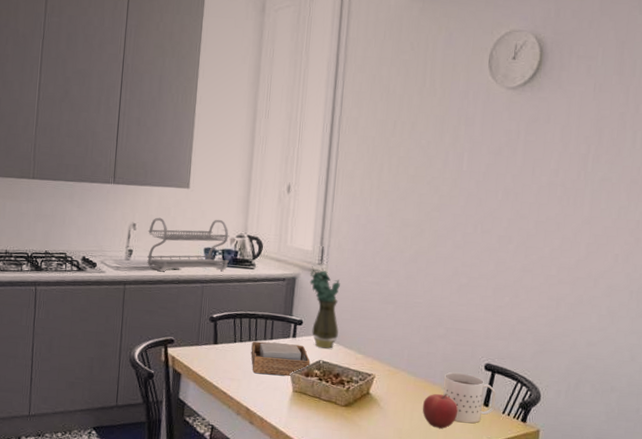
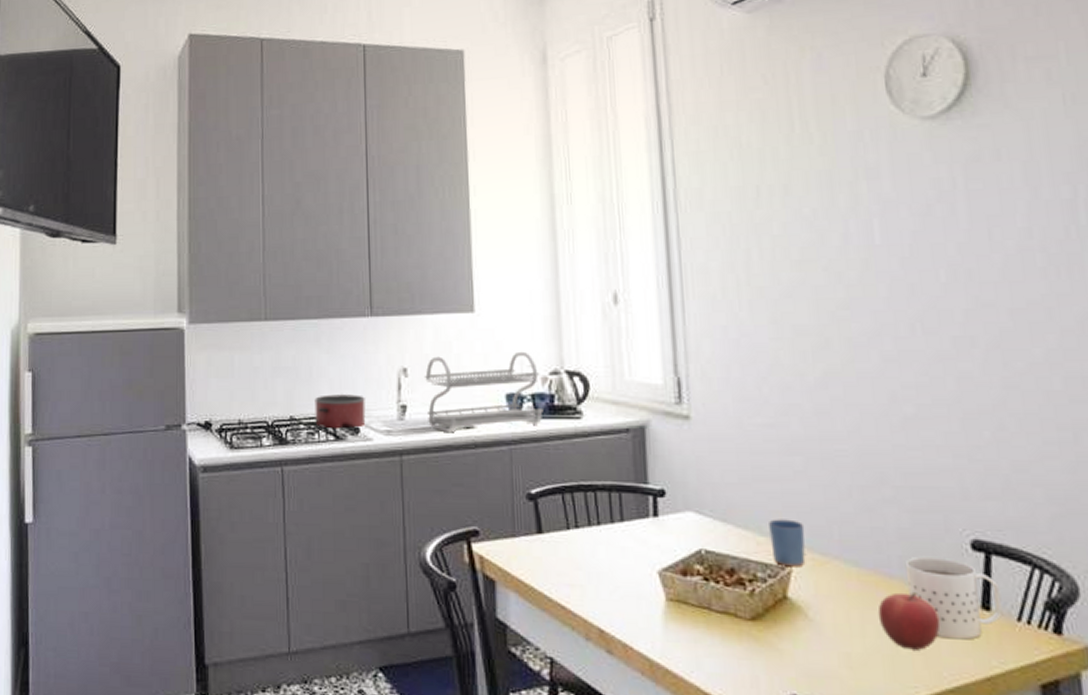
cooking pot: none [64,237,103,263] -> present [315,394,366,429]
napkin holder: present [251,341,311,377] -> none [593,525,687,577]
vase: present [309,266,340,349] -> none [666,408,725,530]
mug: none [364,343,388,375] -> present [769,519,806,567]

